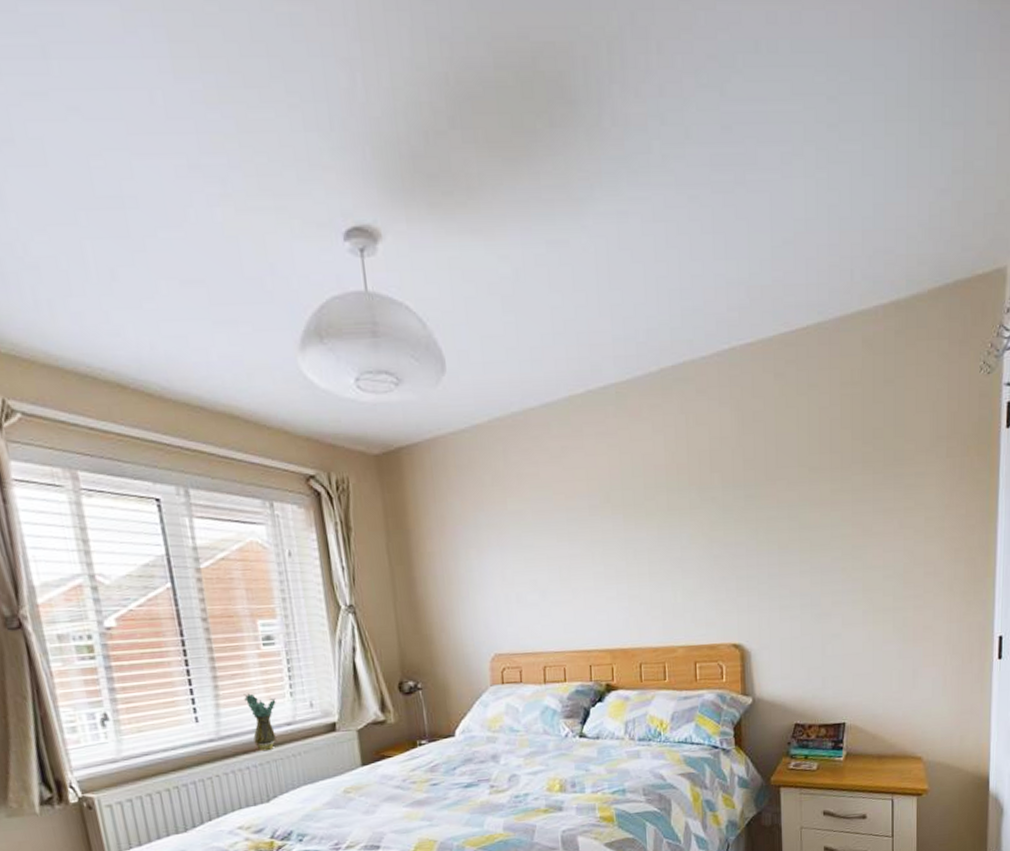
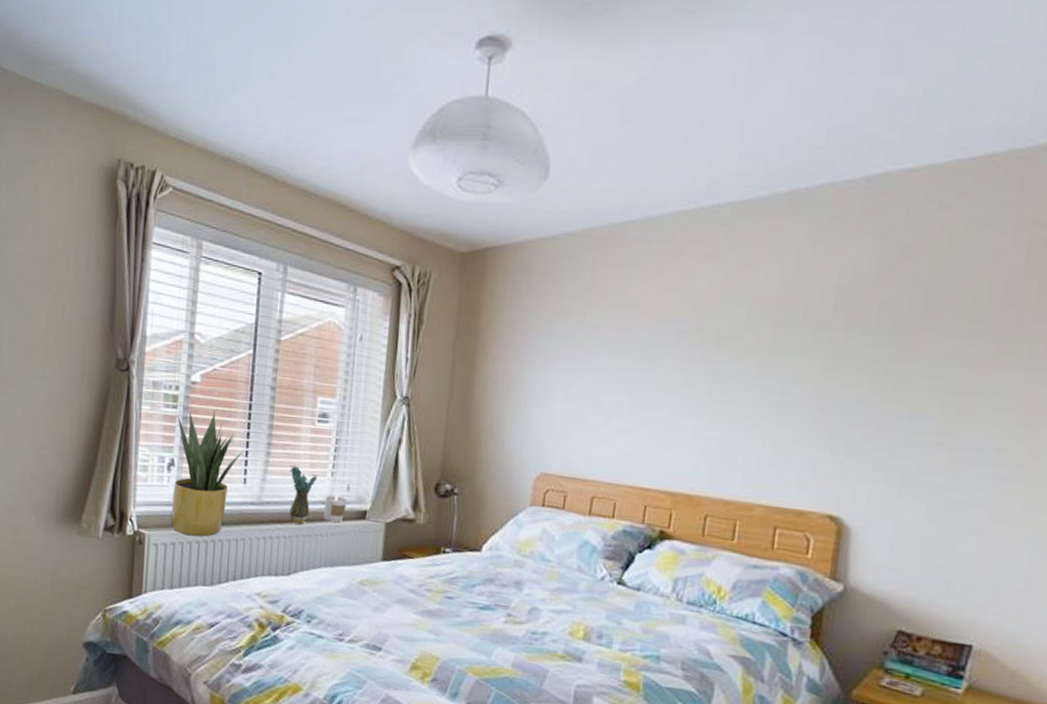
planter: none [98,654,187,789] -> present [171,411,243,537]
candle: none [289,713,314,741] -> present [322,494,347,523]

